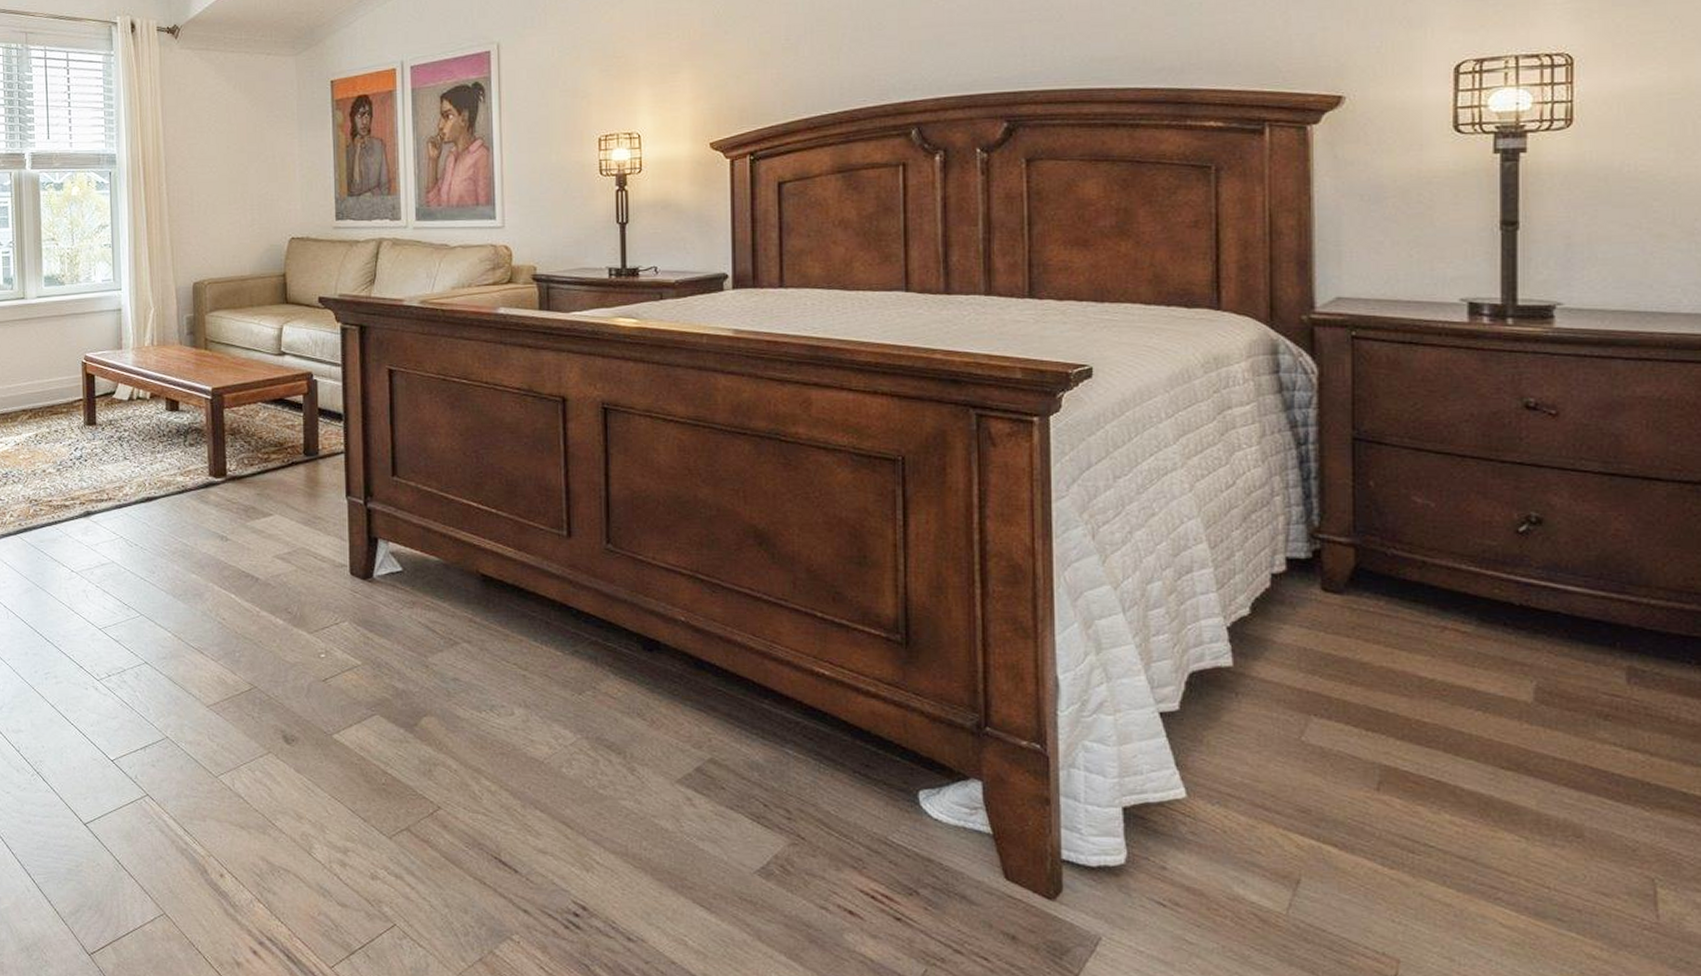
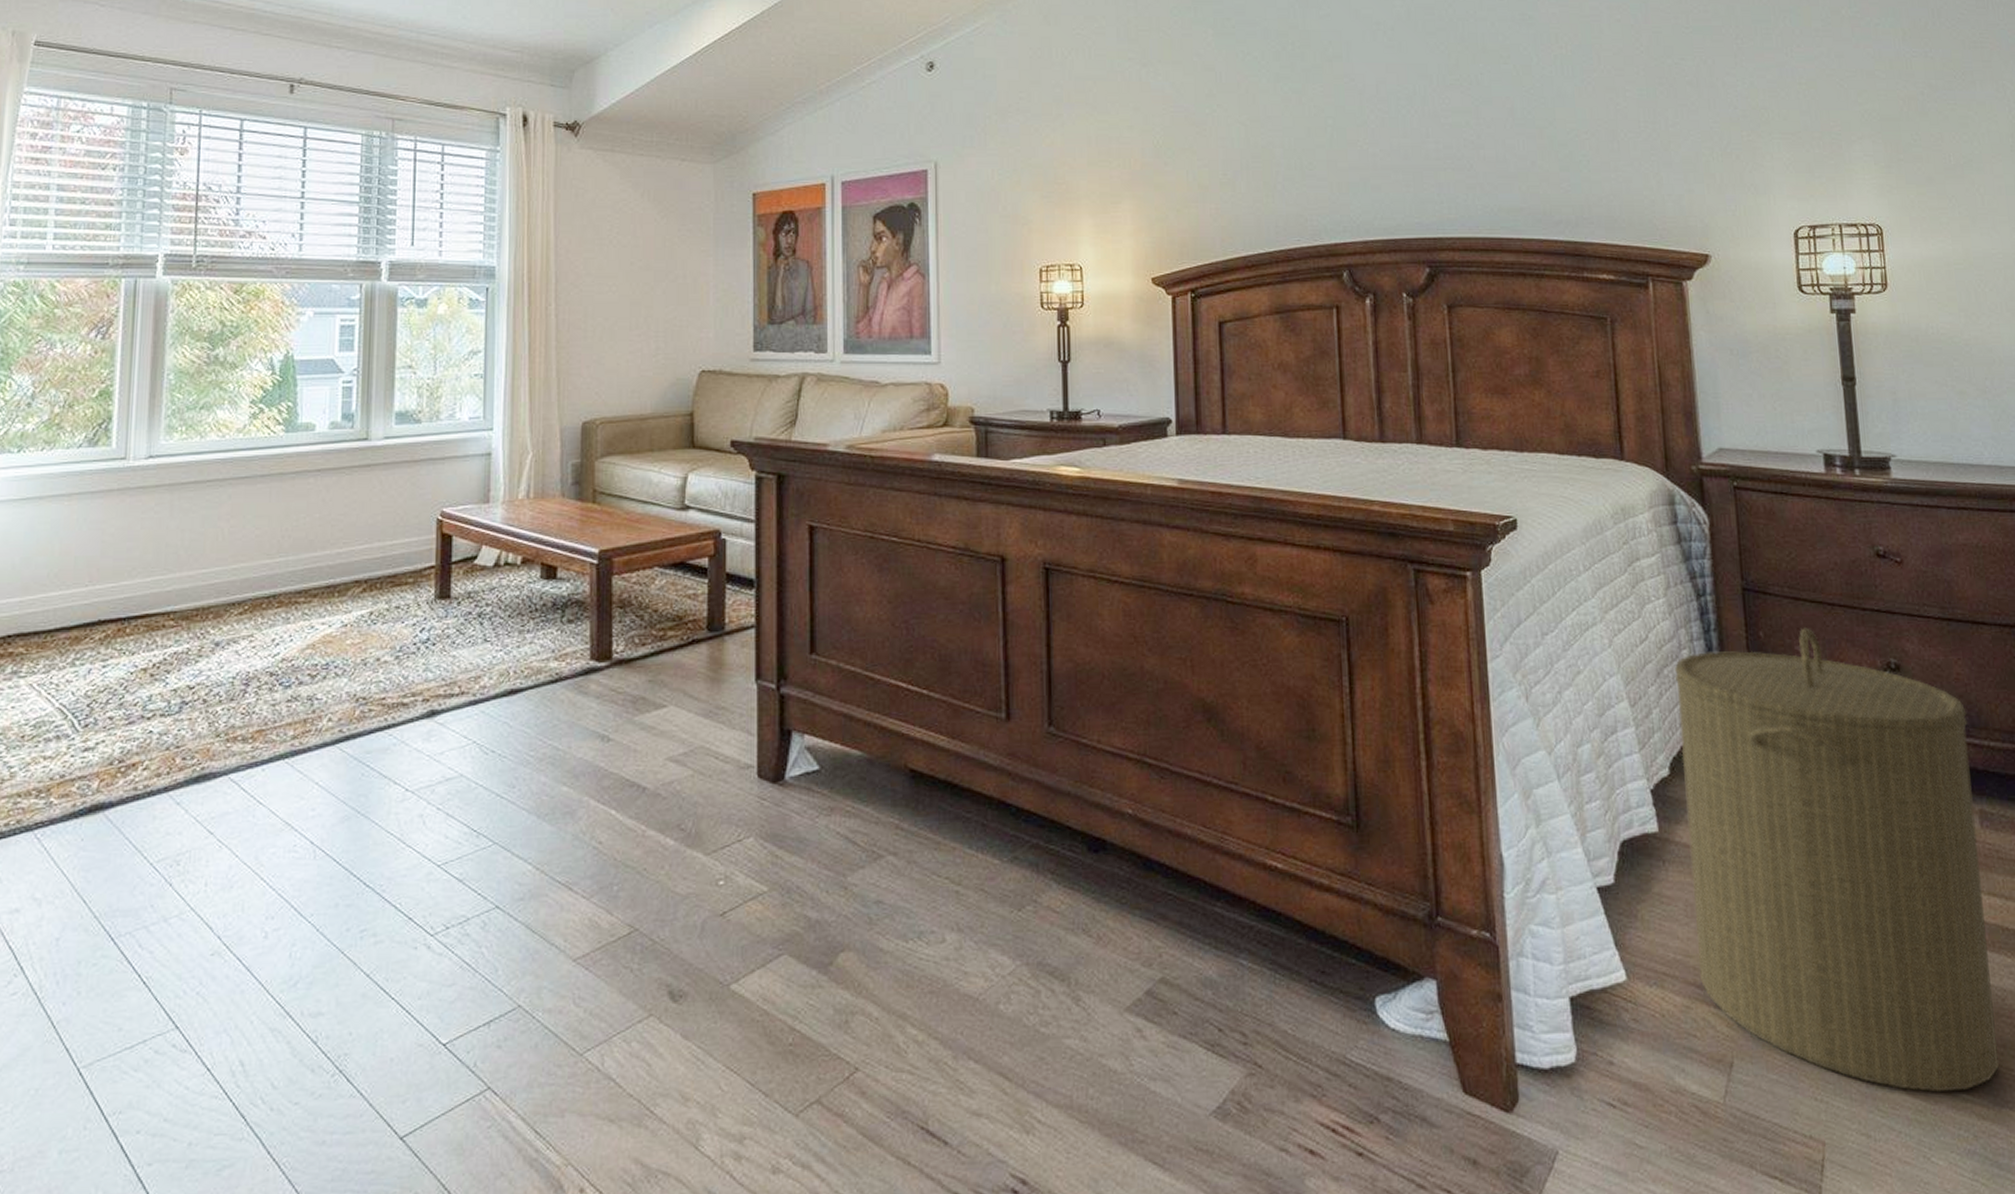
laundry hamper: none [1263,477,1623,931] -> present [1674,626,1999,1093]

